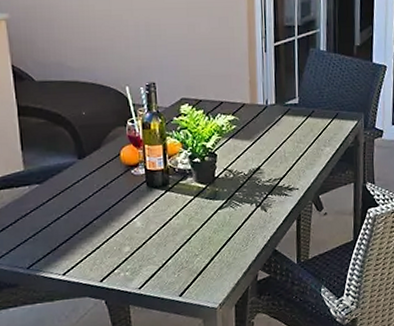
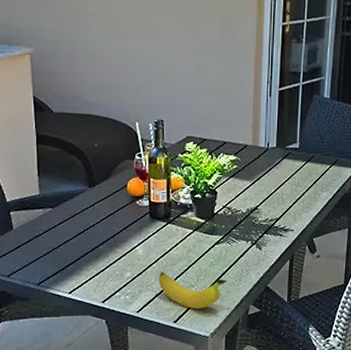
banana: none [160,243,232,280] -> present [158,272,226,309]

